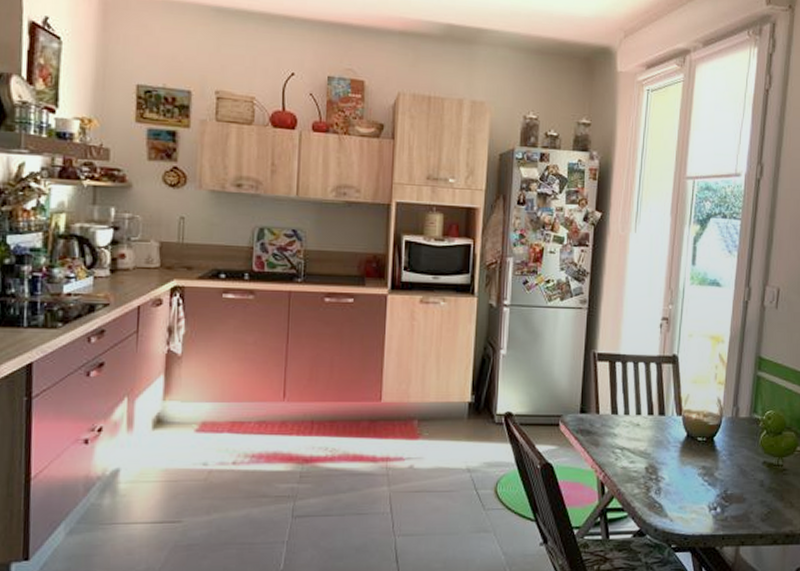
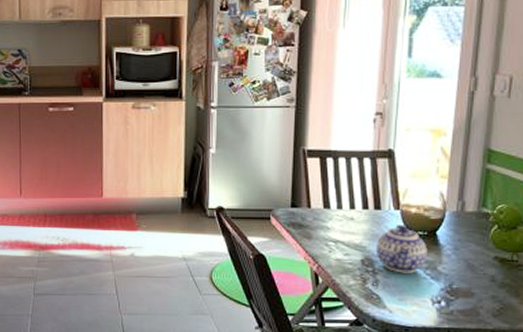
teapot: none [659,430,706,480] -> present [375,224,428,273]

